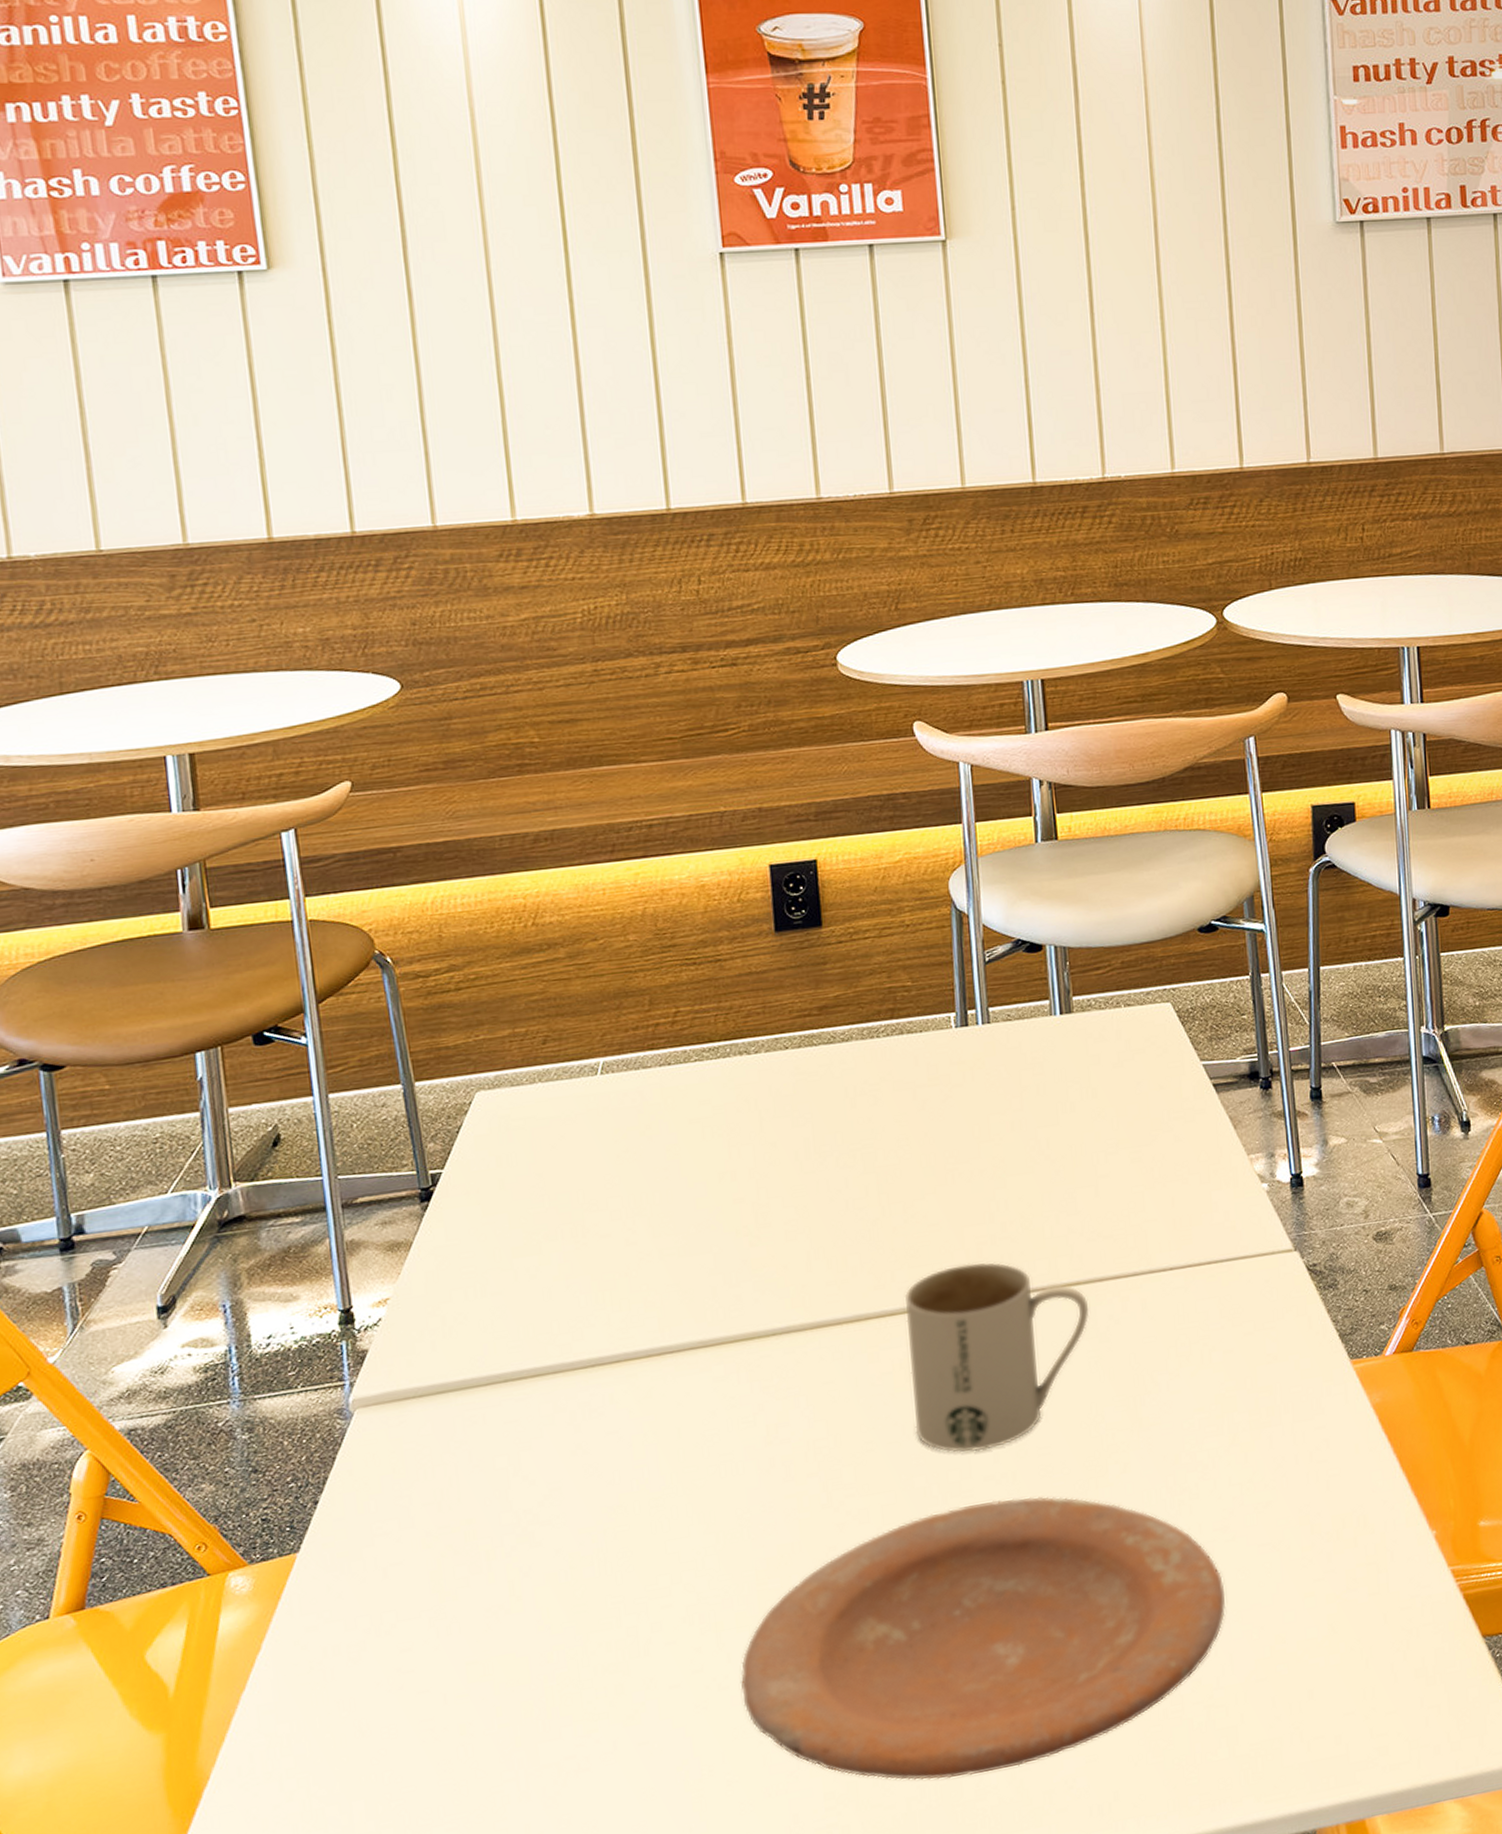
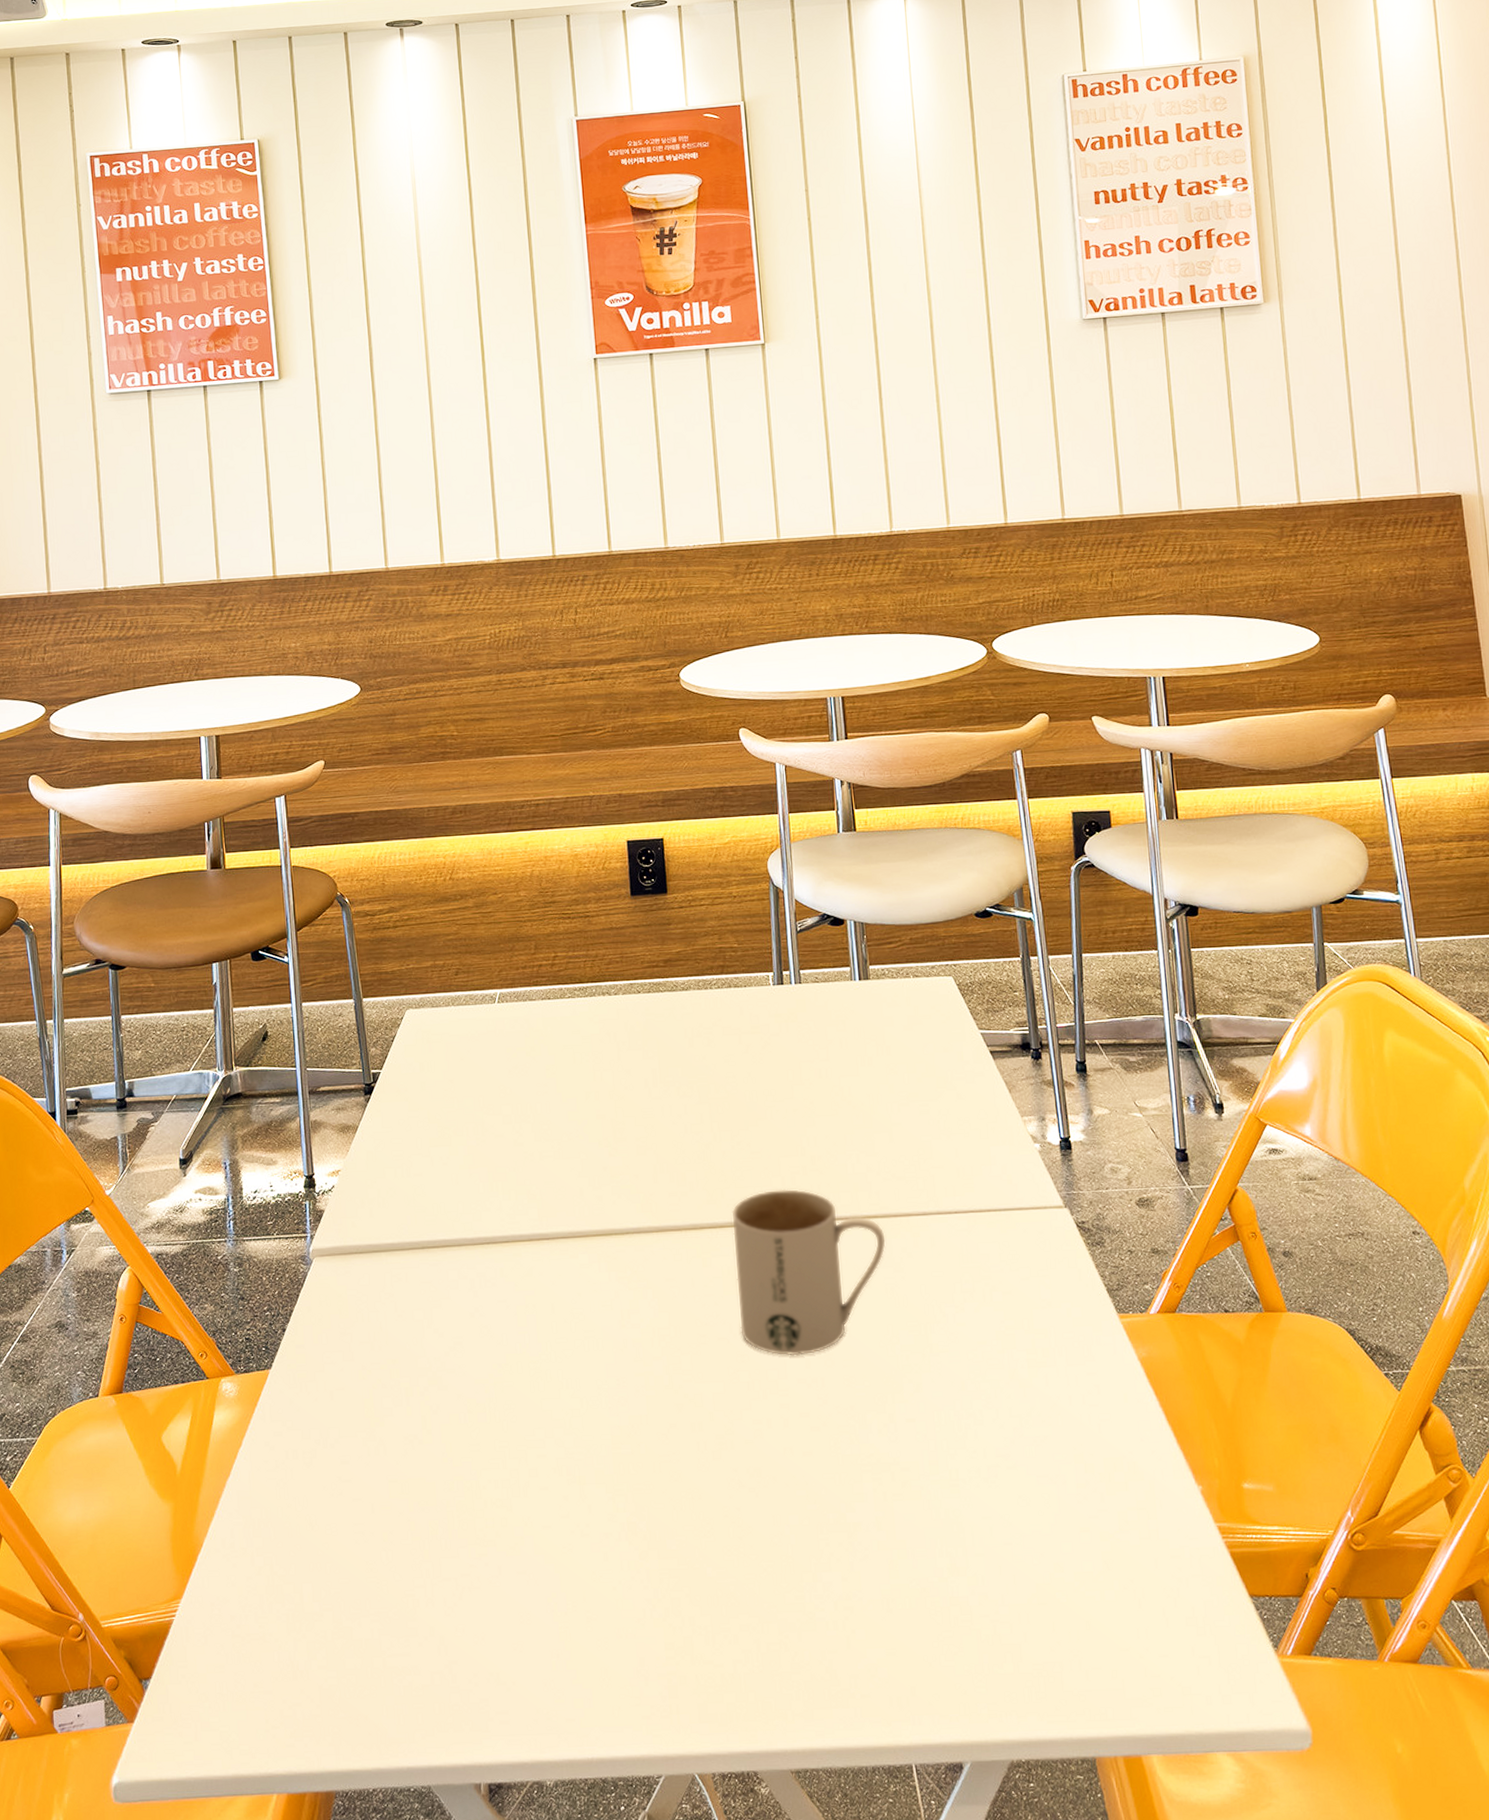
plate: present [740,1496,1225,1780] -> none [598,1401,1008,1649]

